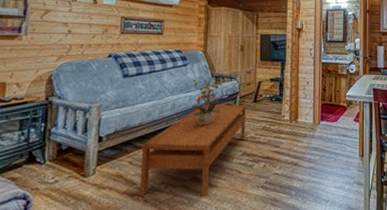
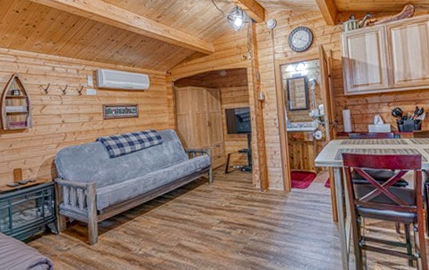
coffee table: present [139,103,247,197] -> none [132,176,221,261]
potted plant: present [191,76,227,126] -> none [167,152,199,198]

